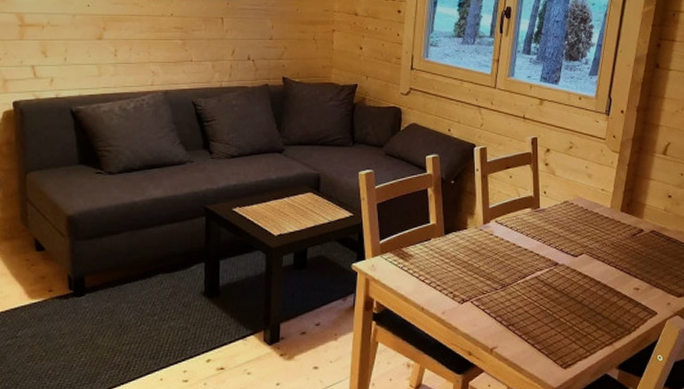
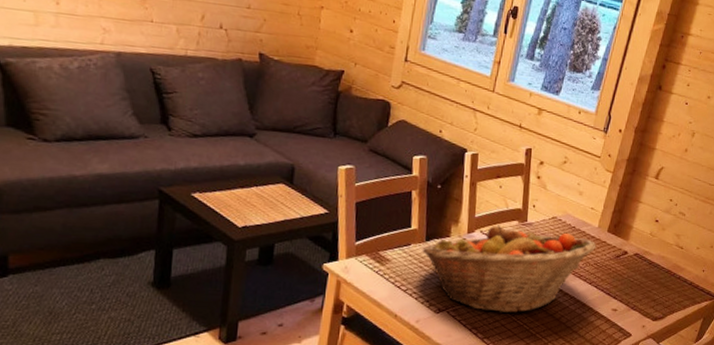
fruit basket: none [442,214,611,299] -> present [422,225,597,313]

